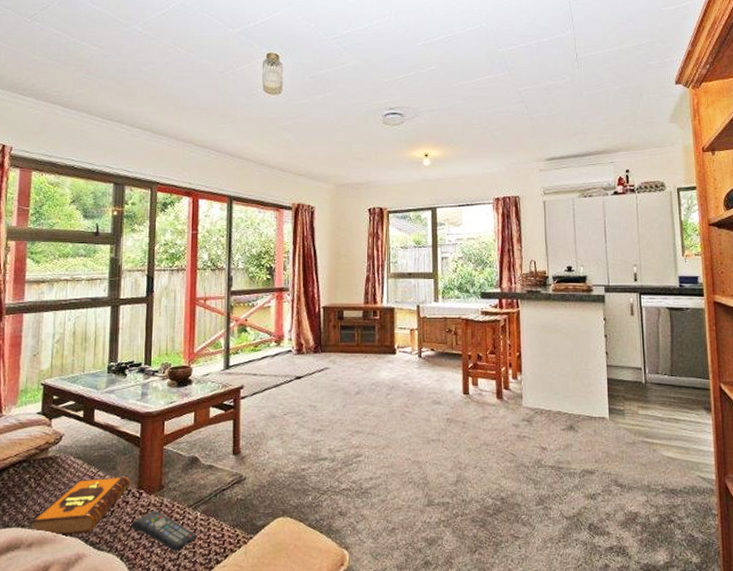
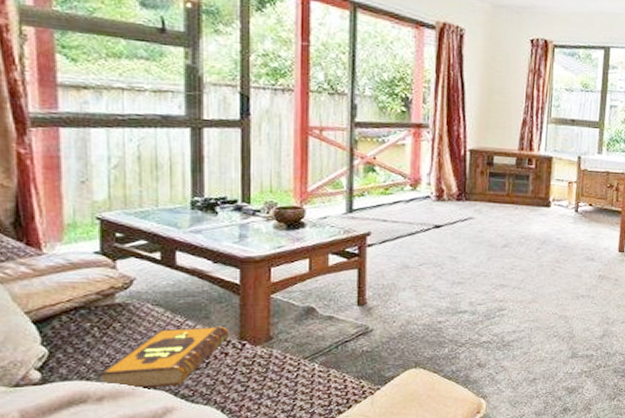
remote control: present [131,511,196,552] -> none [233,363,314,404]

